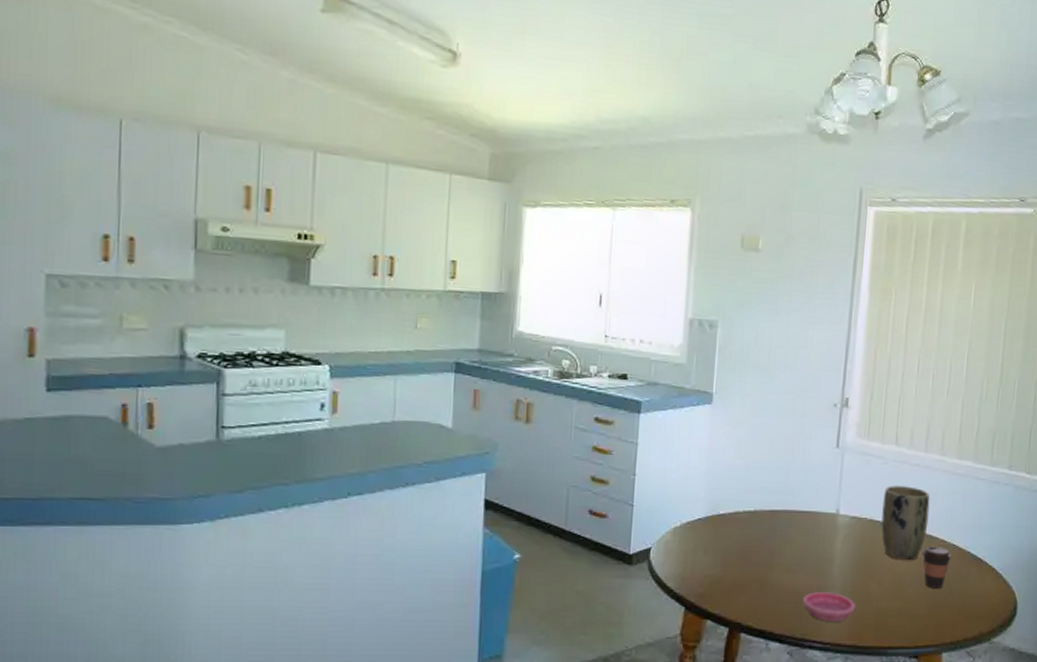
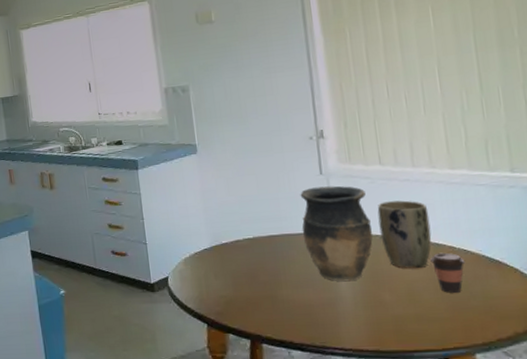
saucer: present [803,592,856,622] -> none [316,303,372,330]
vase: none [806,461,876,569] -> present [300,186,373,282]

